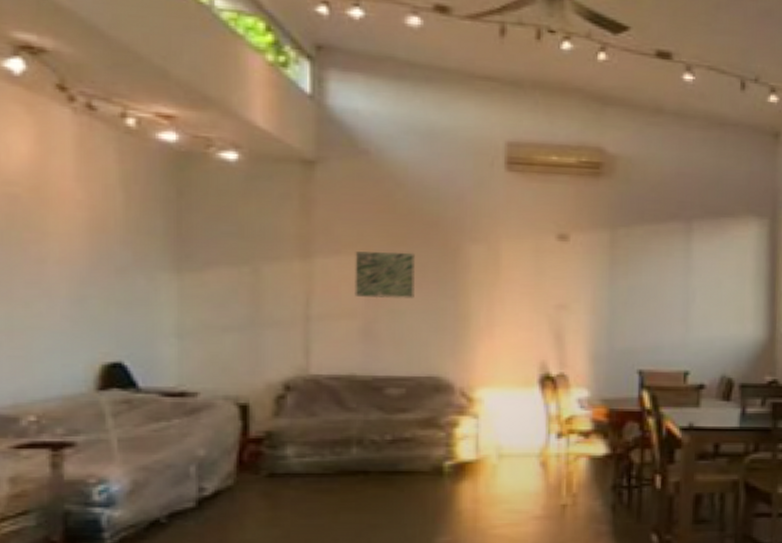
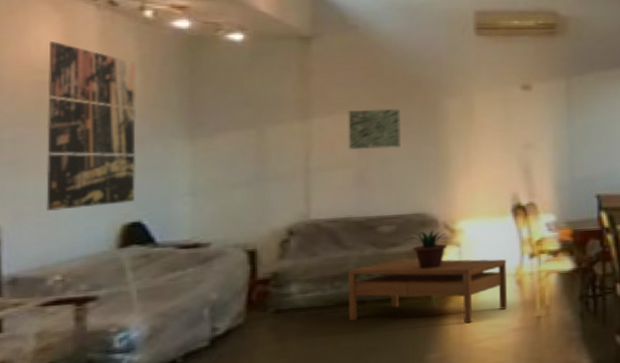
wall art: none [18,148,118,344] -> present [46,41,137,212]
coffee table: none [349,428,531,506] -> present [347,259,508,324]
potted plant: none [416,397,464,441] -> present [405,230,448,270]

